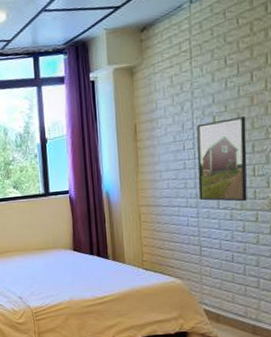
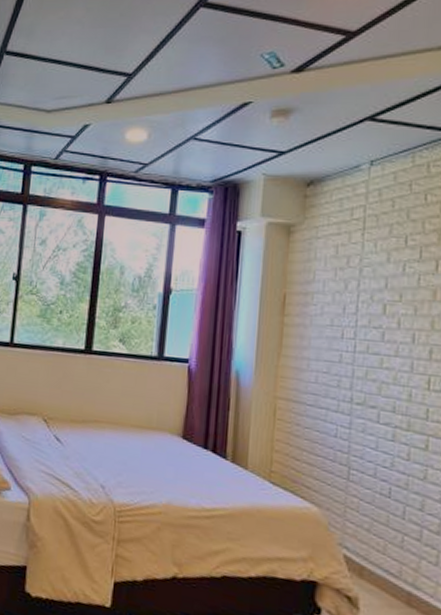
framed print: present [197,116,247,202] -> none [354,310,424,421]

